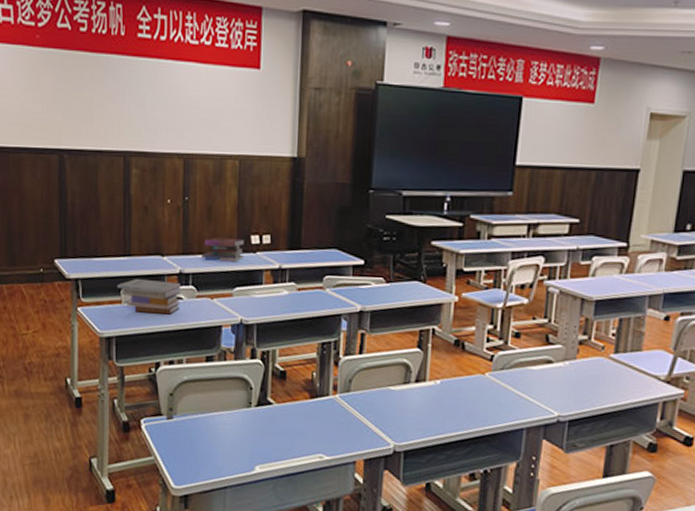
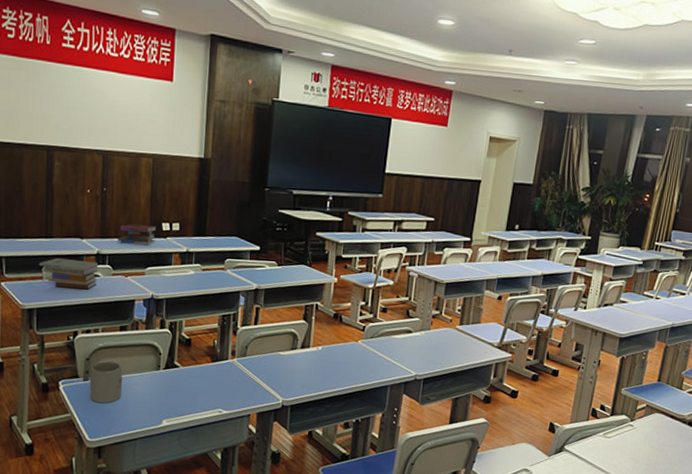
mug: none [173,397,210,446] -> present [89,361,123,404]

